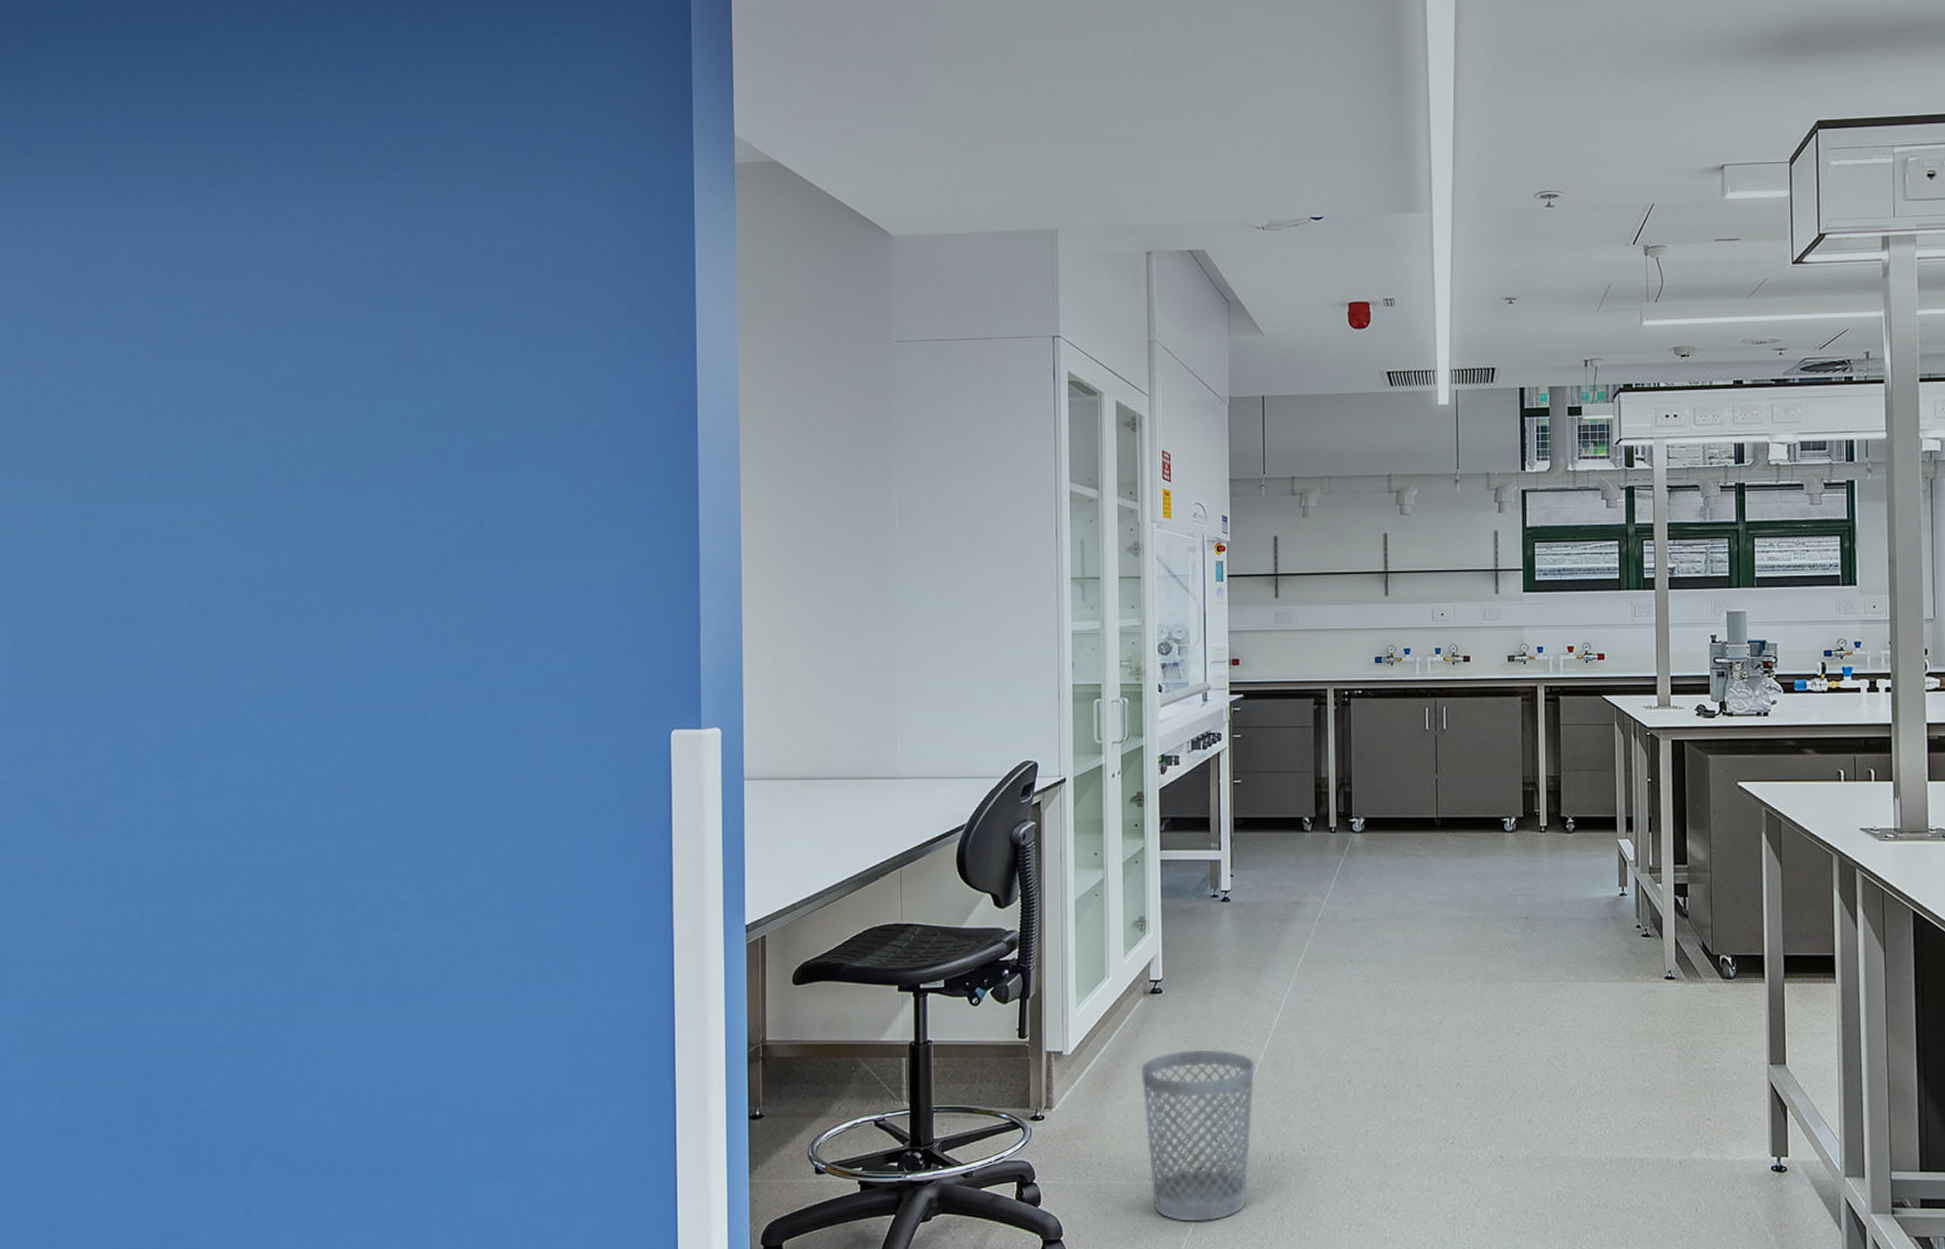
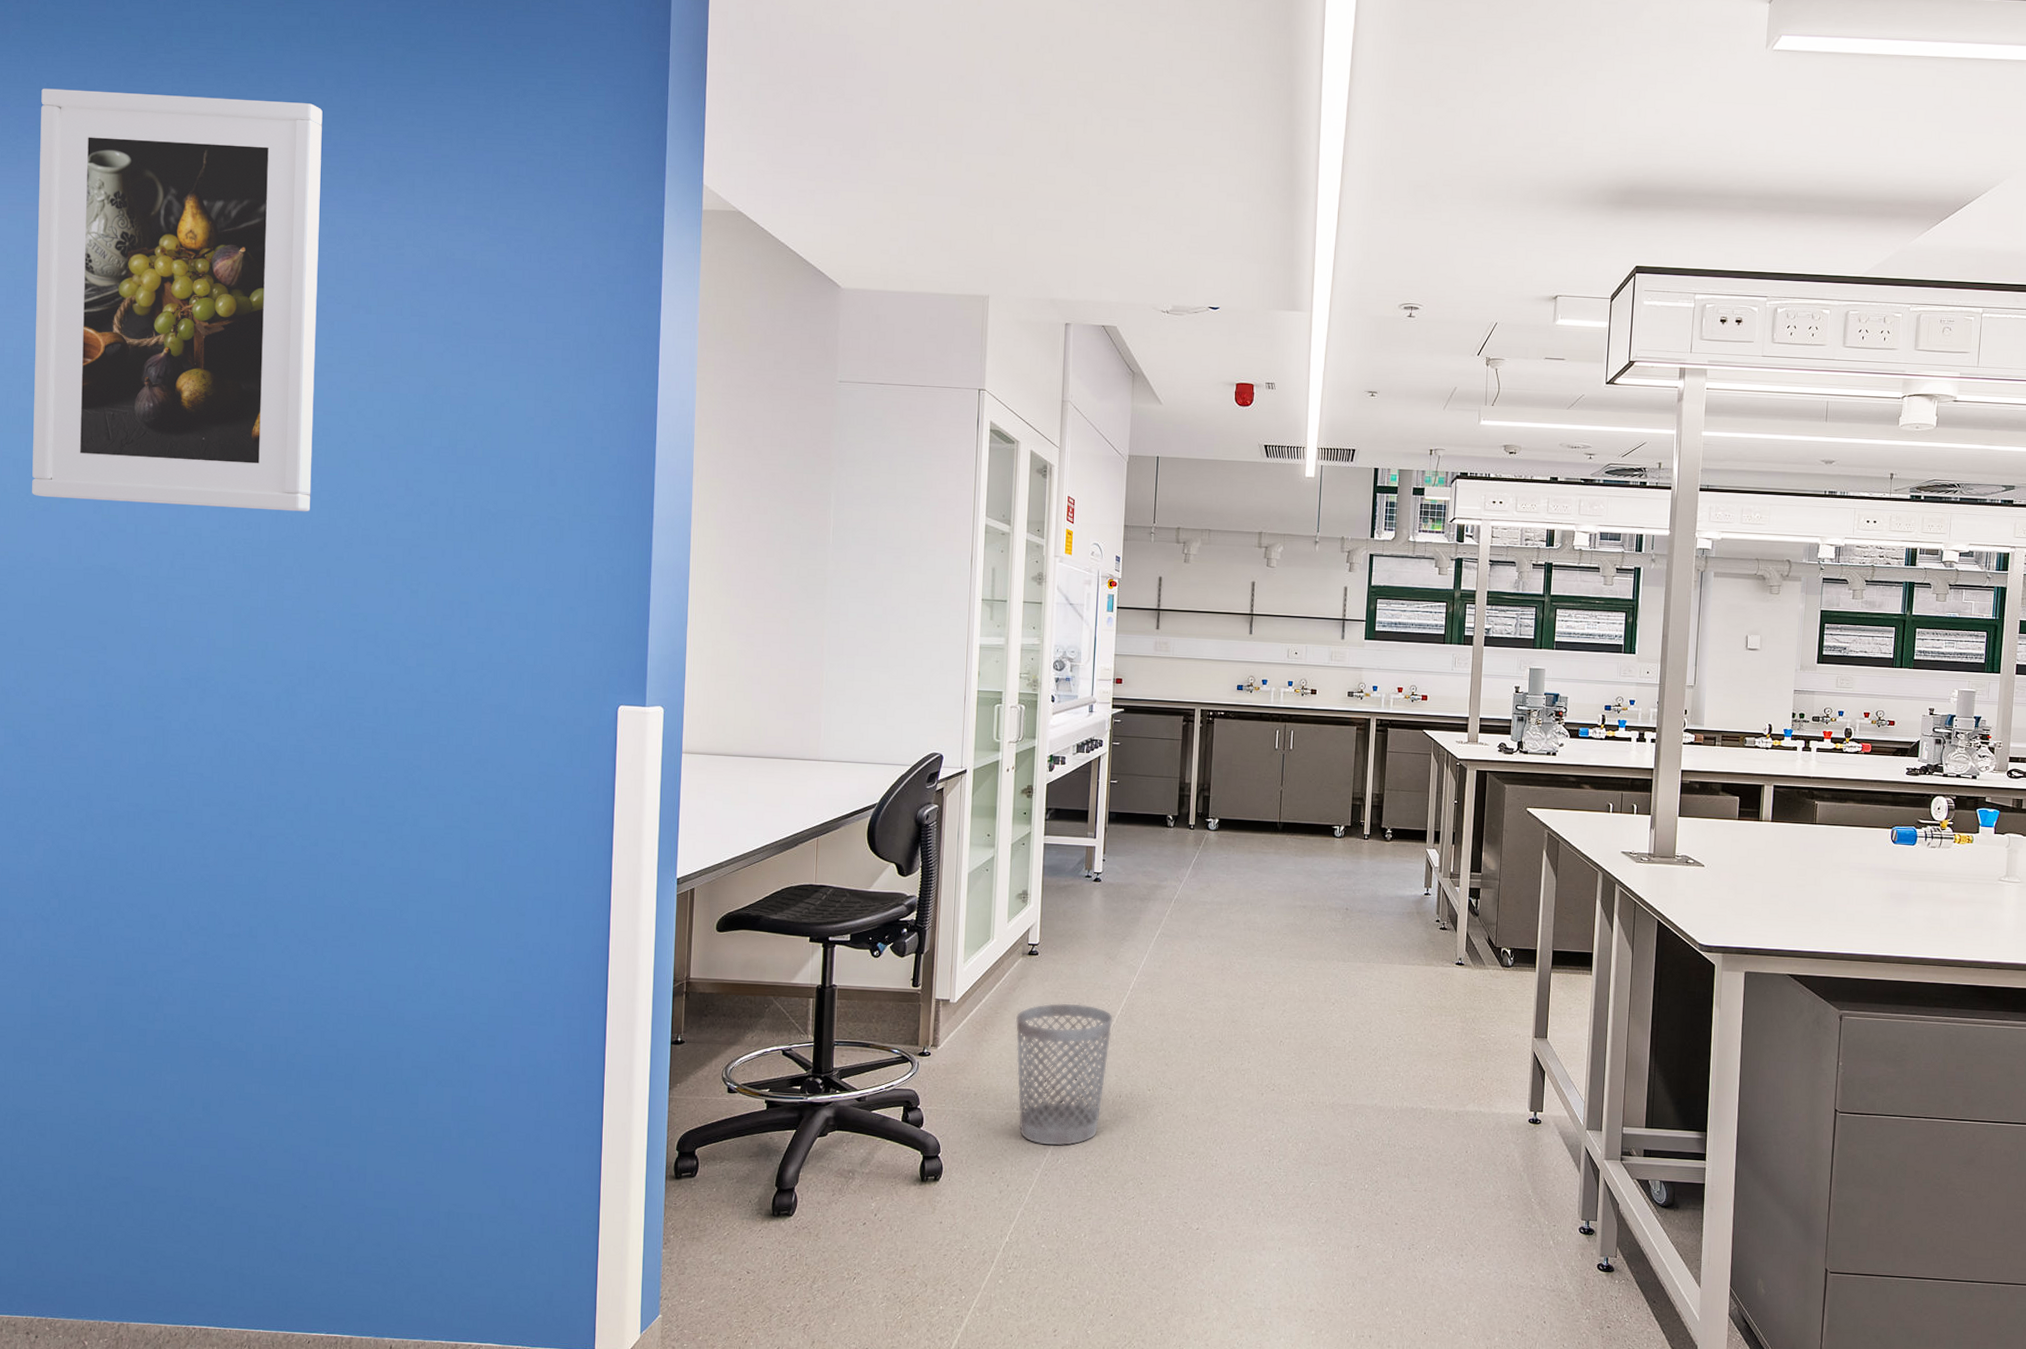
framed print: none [42,90,332,543] -> present [32,88,323,512]

